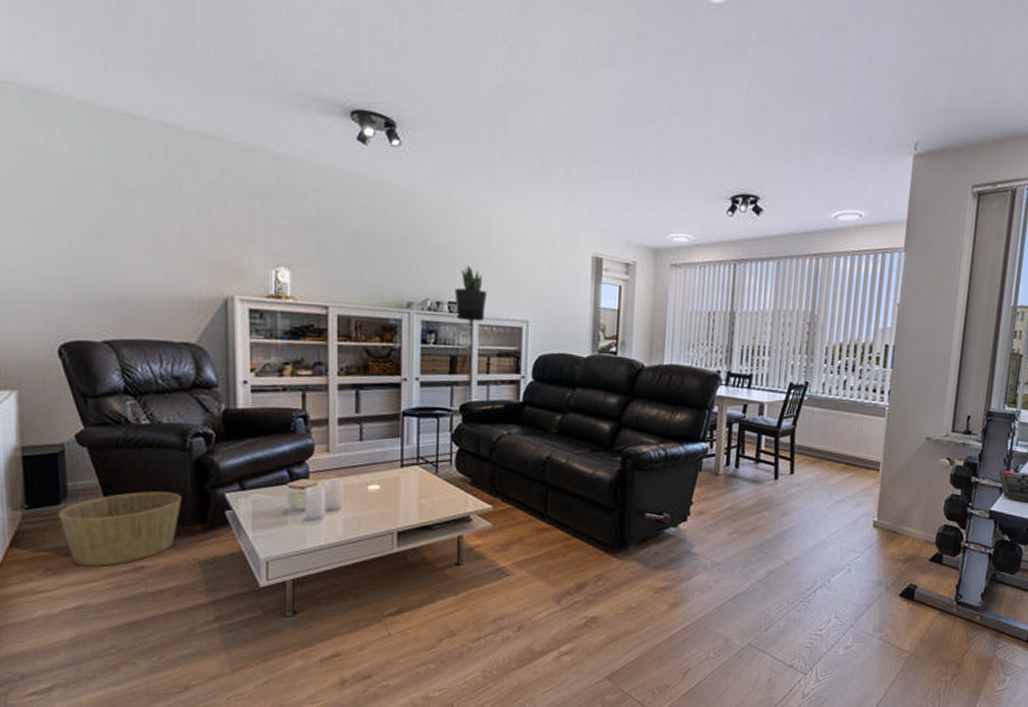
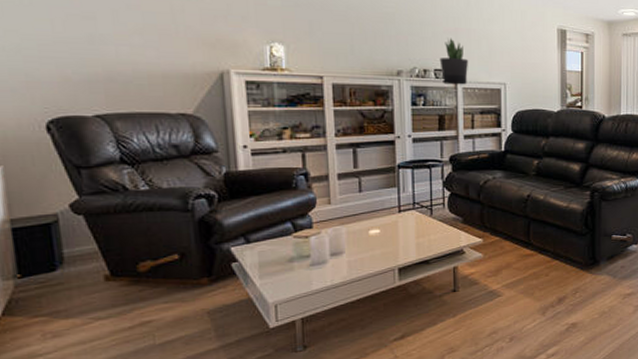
basket: present [58,491,182,566] -> none [54,250,187,327]

